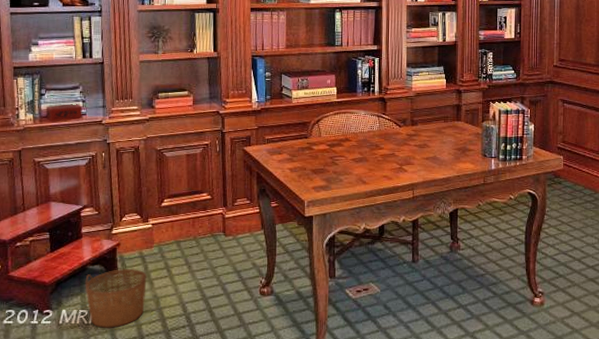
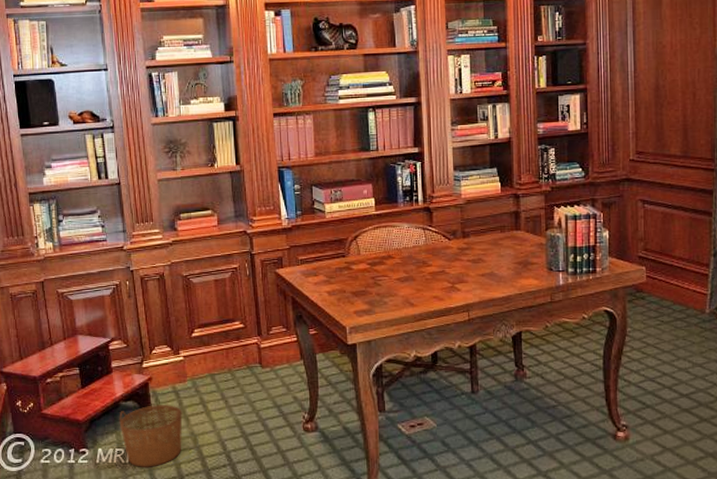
decorative box: present [45,104,83,121] -> none [64,230,103,249]

